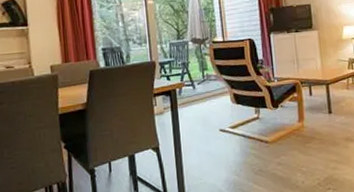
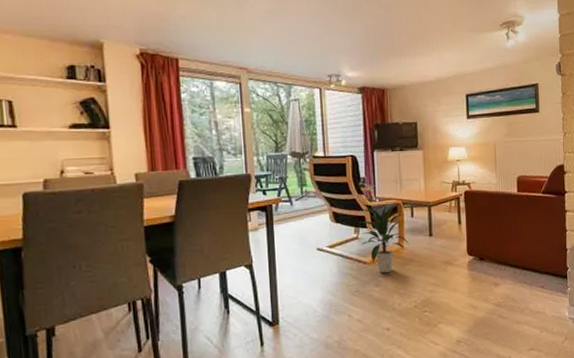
indoor plant: none [259,81,309,152] -> present [359,201,409,273]

